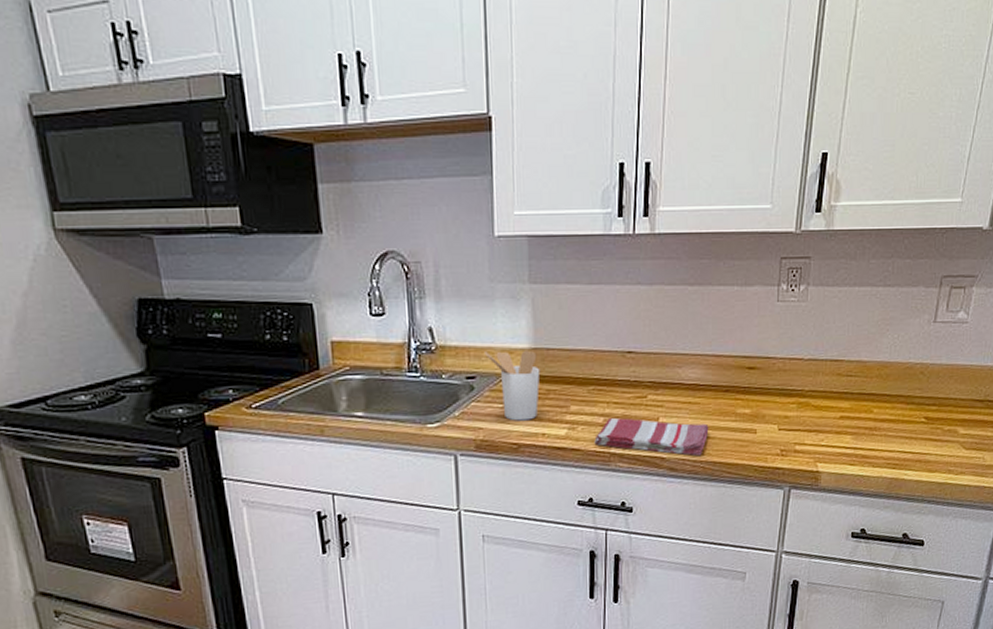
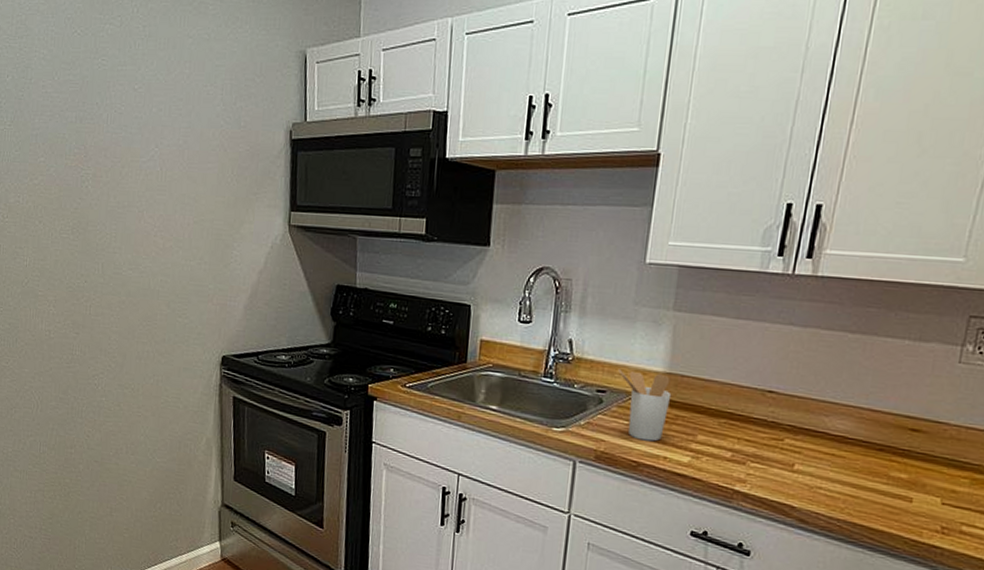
dish towel: present [594,418,709,456] -> none [718,455,853,514]

